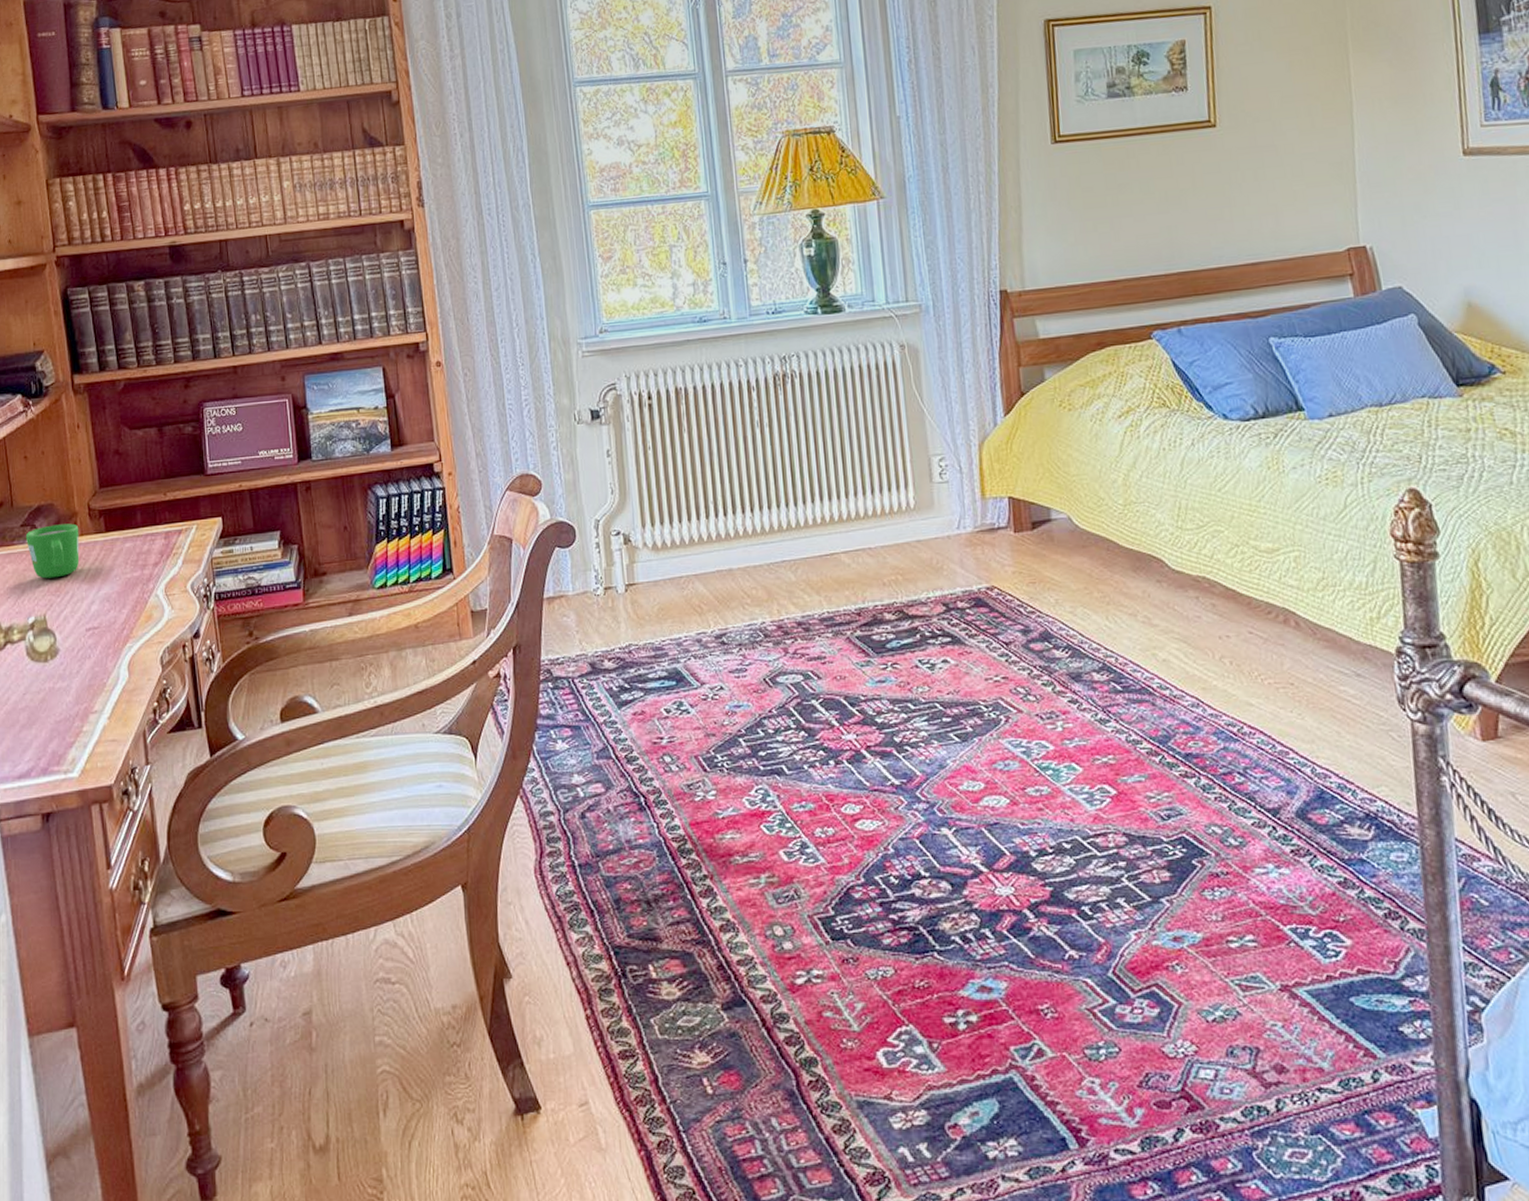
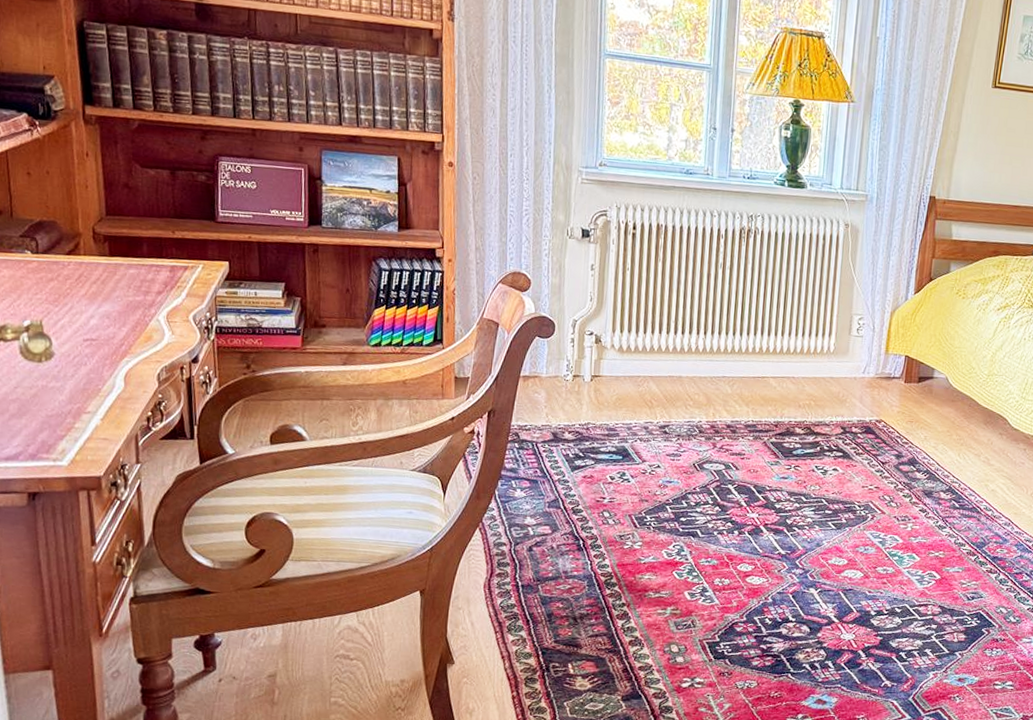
mug: present [25,523,80,579] -> none [24,240,82,290]

